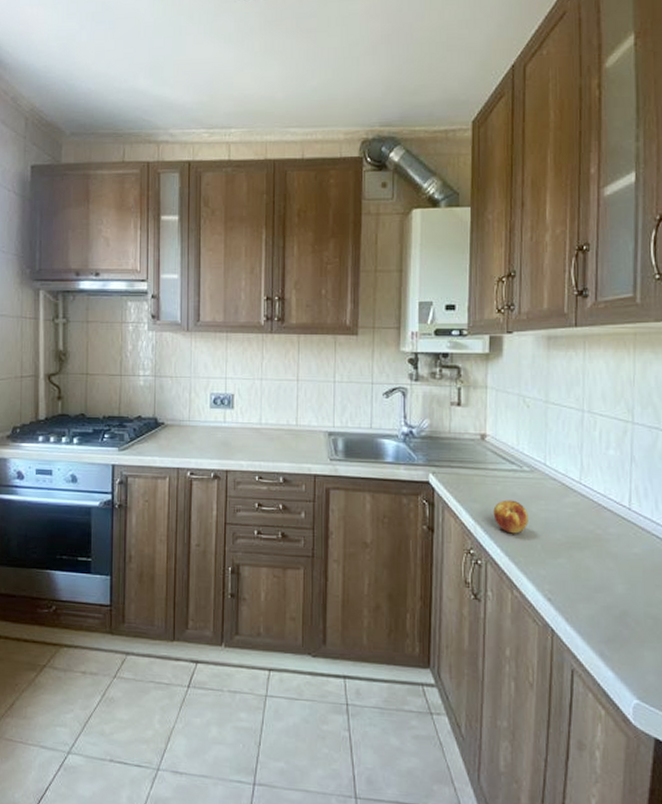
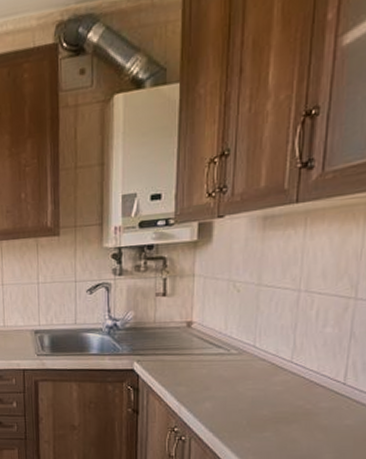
fruit: present [493,500,529,534] -> none [198,381,235,412]

